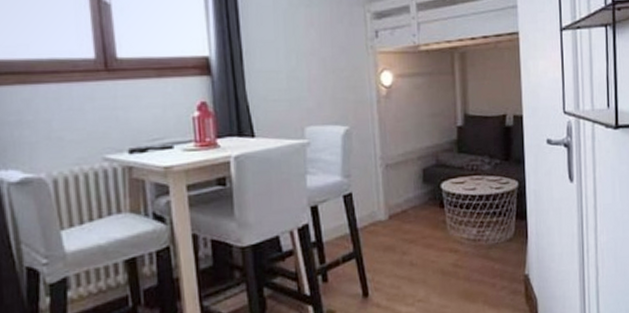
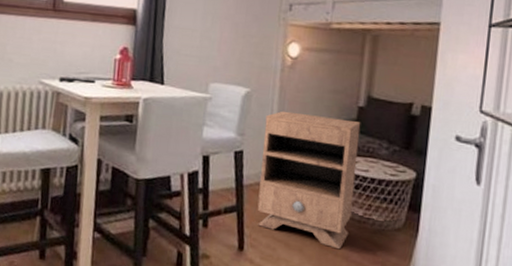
nightstand: none [369,141,467,272] -> present [257,111,361,250]

